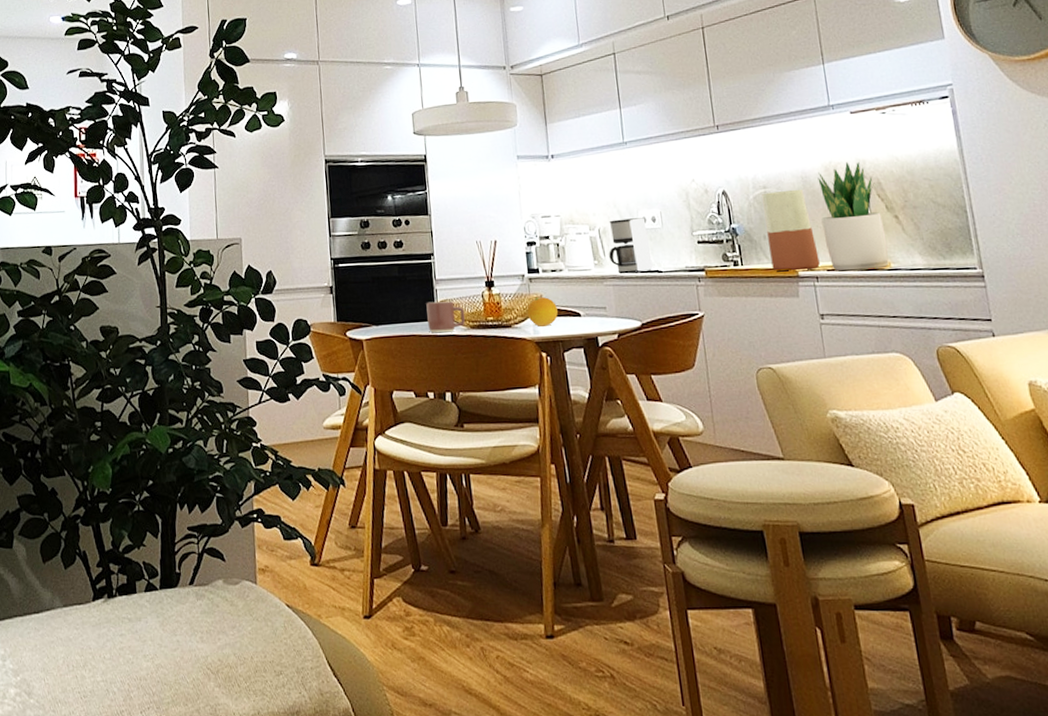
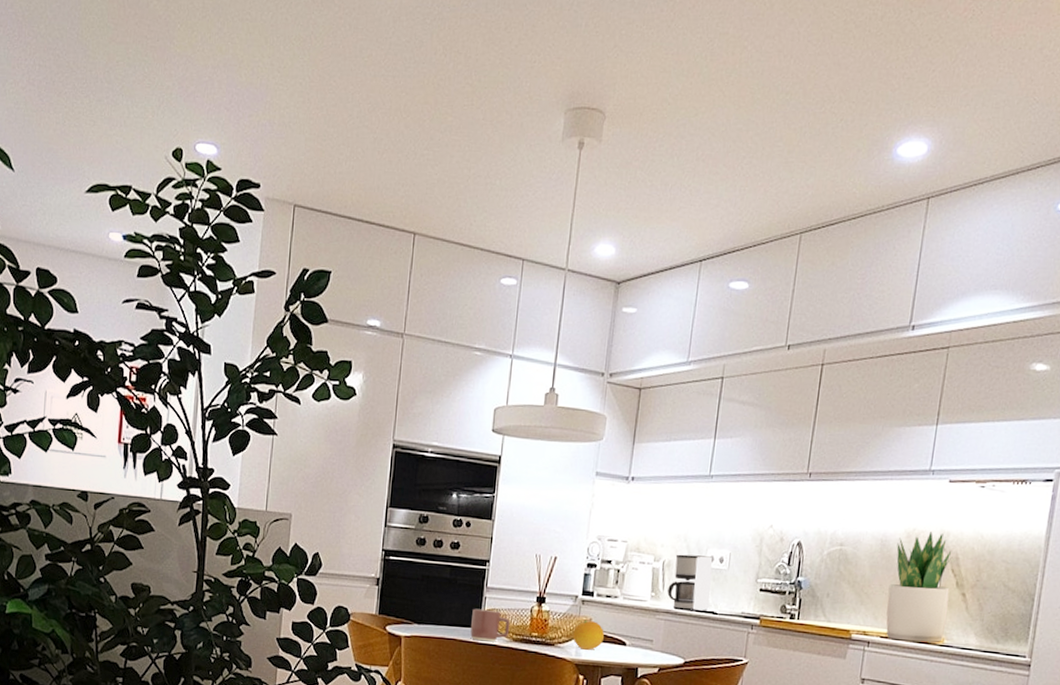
vase: present [761,189,820,272] -> none [827,550,880,634]

